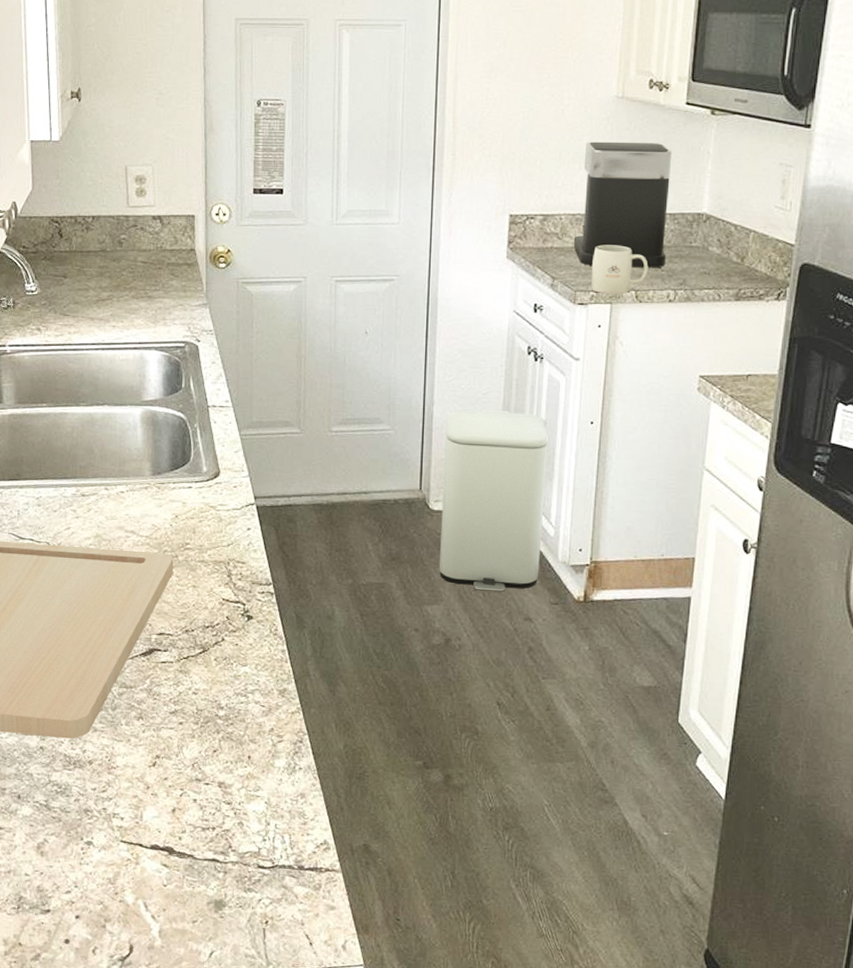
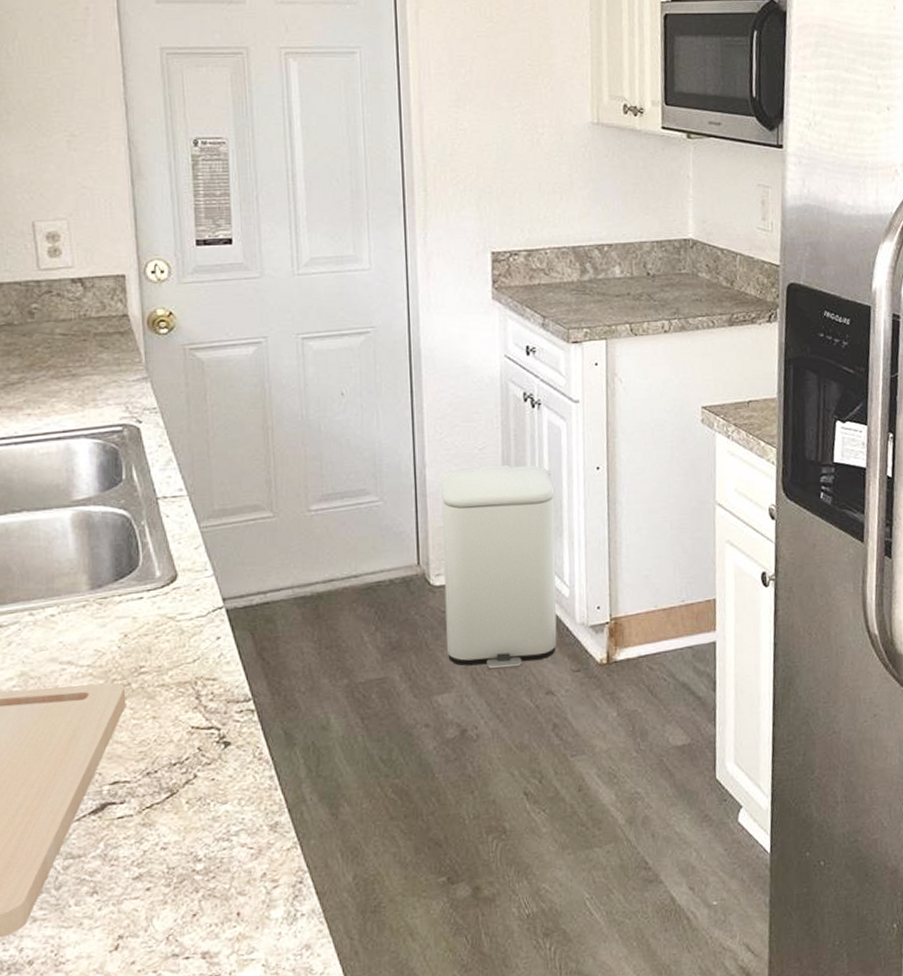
coffee maker: present [573,141,672,268] -> none [561,168,657,301]
mug: present [590,245,649,295] -> none [582,277,641,330]

